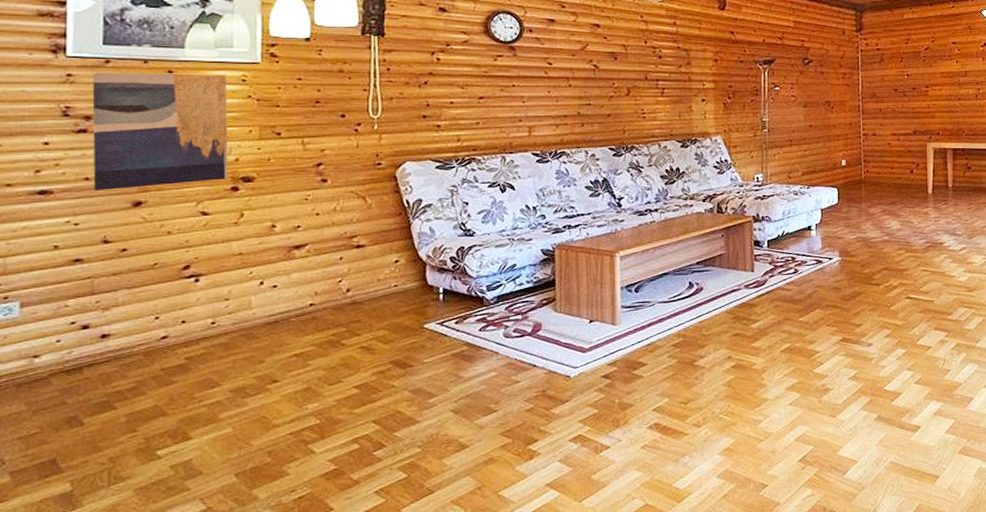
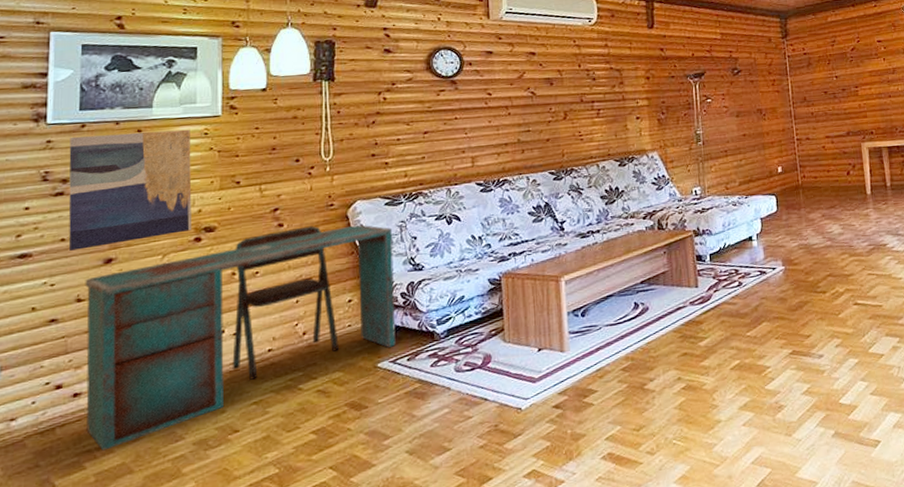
desk: none [112,184,444,393] -> present [85,224,396,451]

